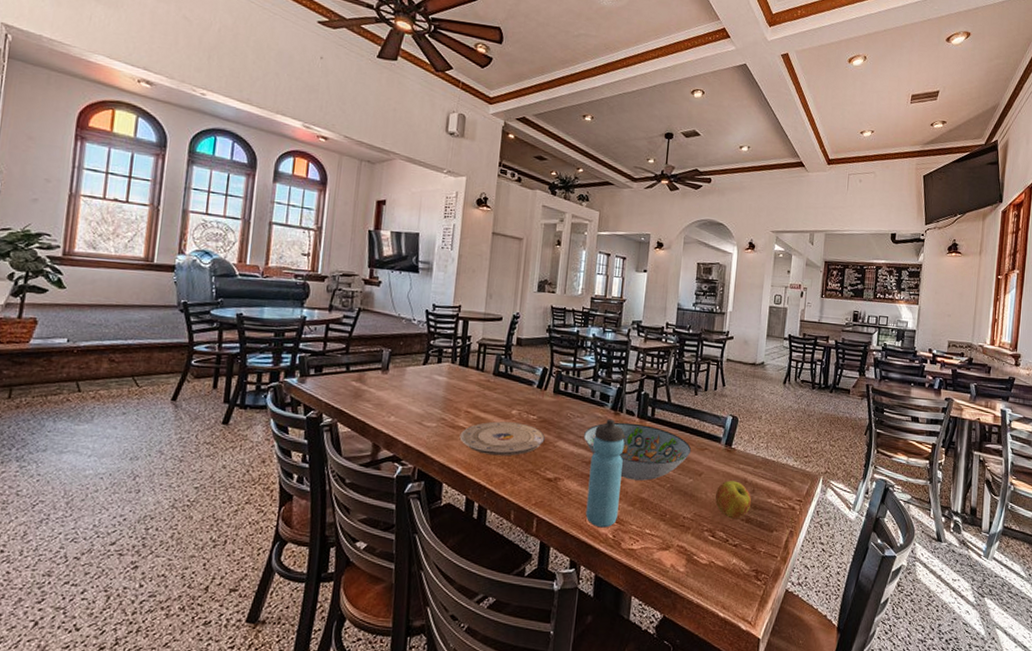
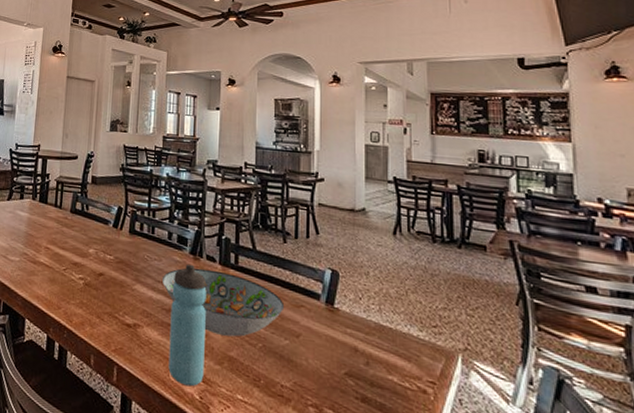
plate: present [459,421,545,456] -> none [40,259,122,297]
apple: present [715,480,752,519] -> none [319,346,367,396]

